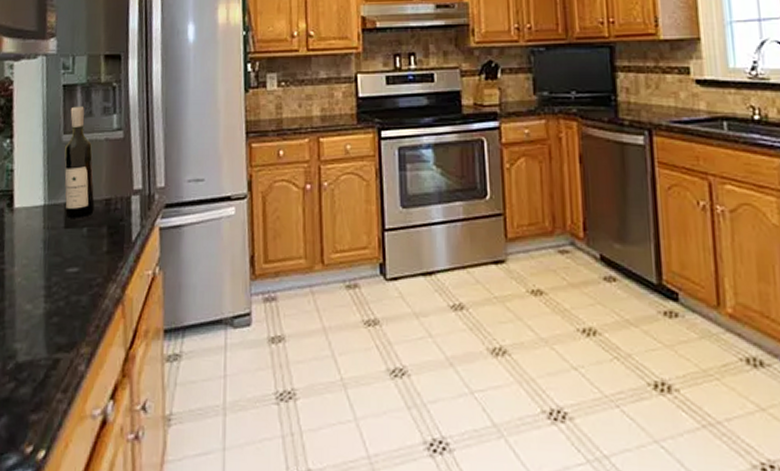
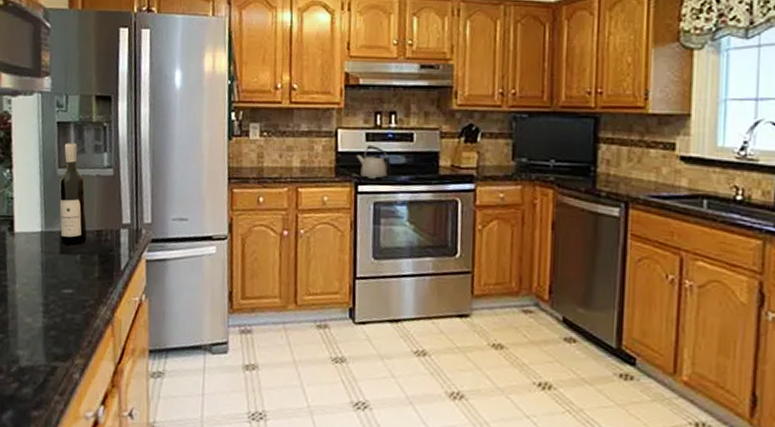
kettle: none [377,89,414,123] -> present [355,146,392,179]

